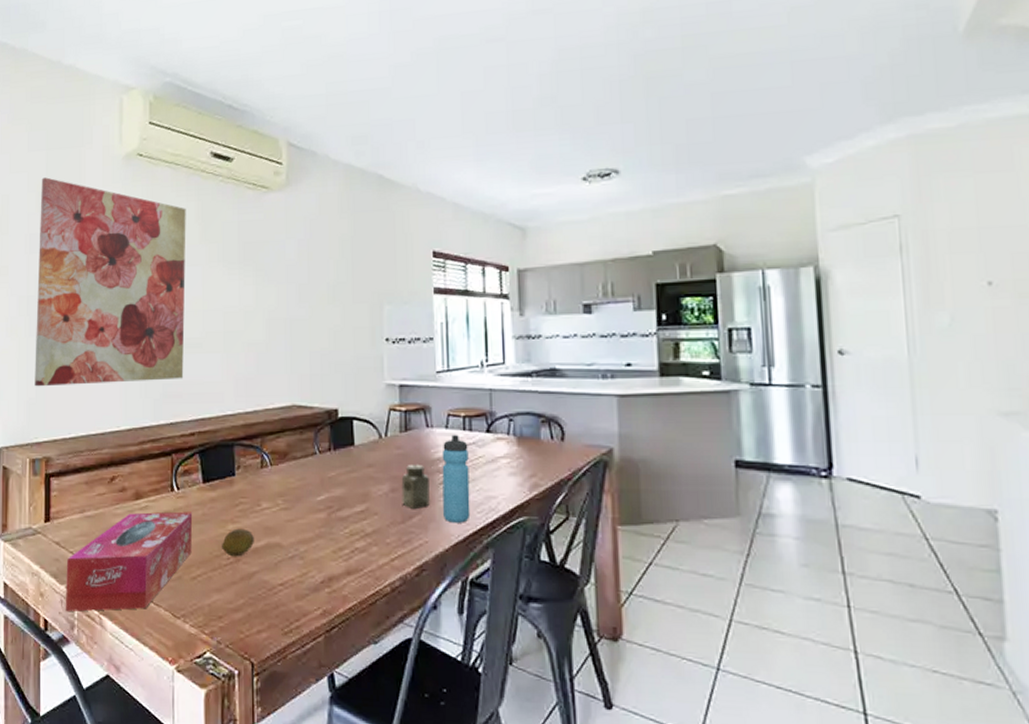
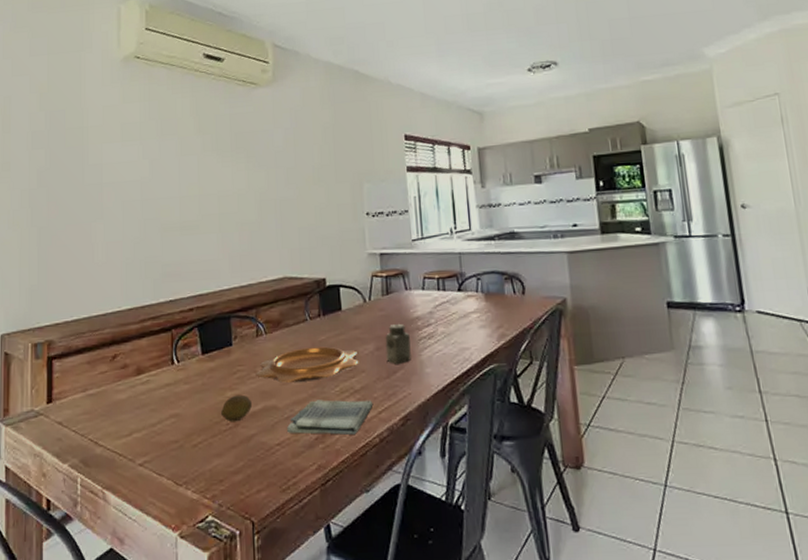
wall art: present [34,177,186,387] -> none [36,79,182,274]
tissue box: present [65,511,193,612] -> none [68,382,193,489]
decorative bowl: none [259,483,372,520] -> present [255,346,359,383]
dish towel: none [291,541,386,581] -> present [287,400,373,435]
water bottle: present [442,434,471,523] -> none [420,294,448,375]

